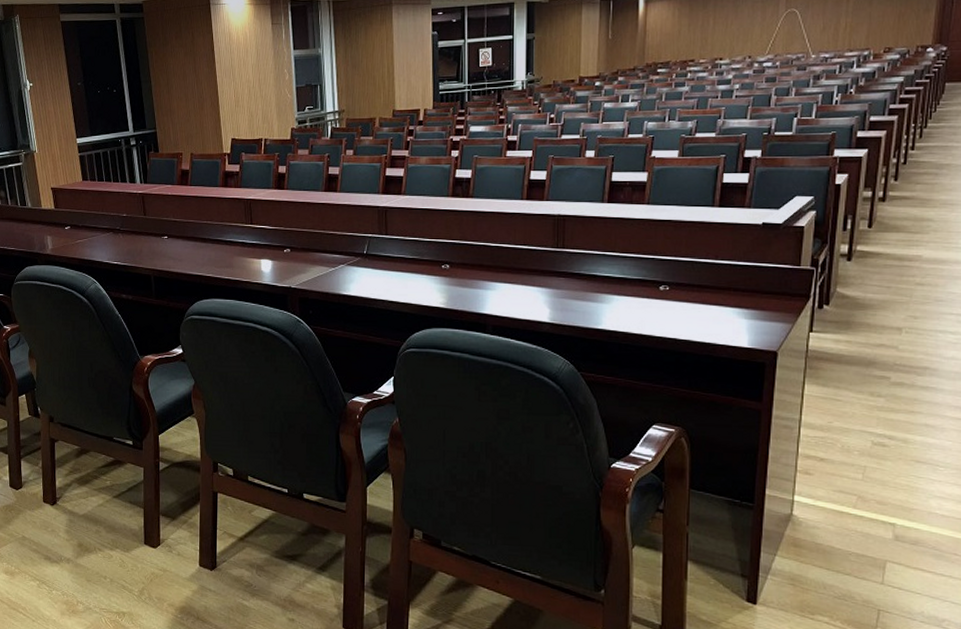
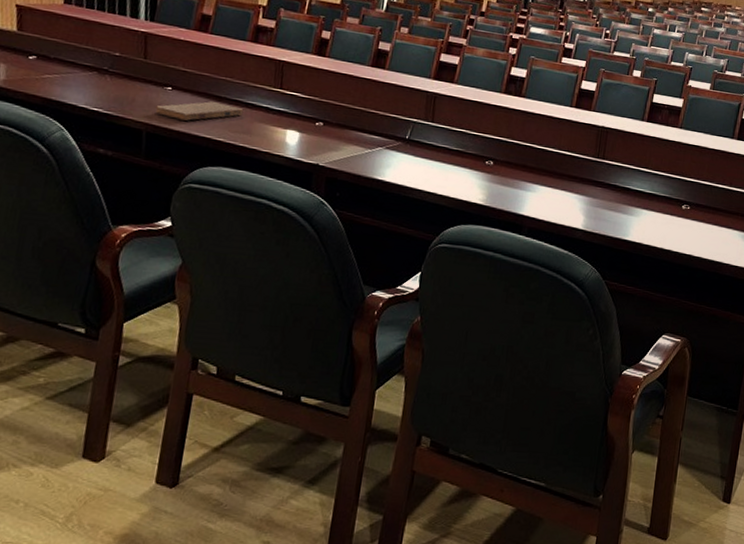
book: none [158,244,224,263] -> present [155,101,244,121]

